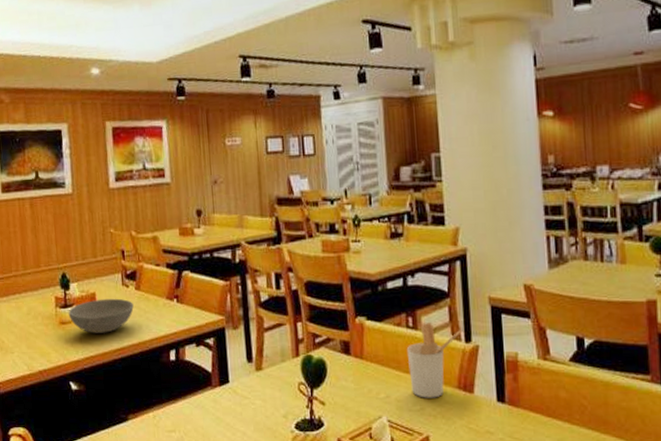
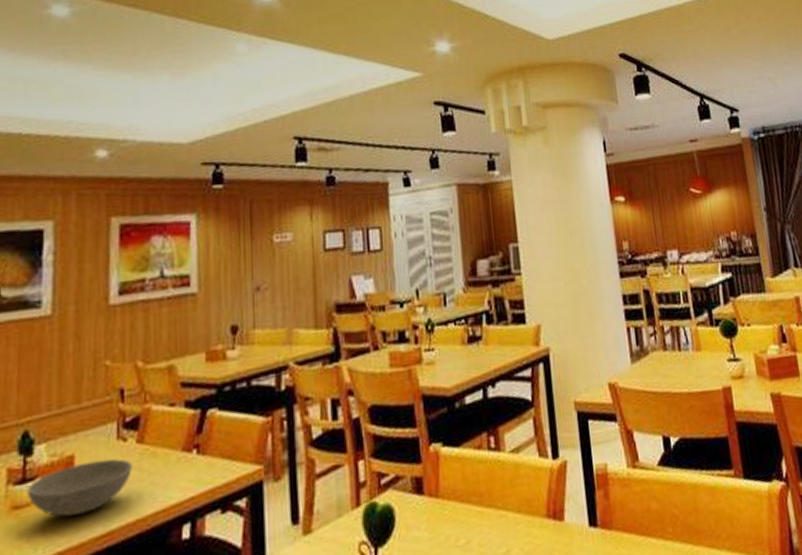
utensil holder: present [406,323,462,398] -> none [488,440,548,537]

